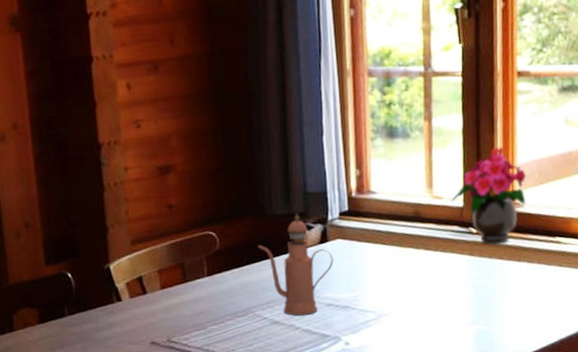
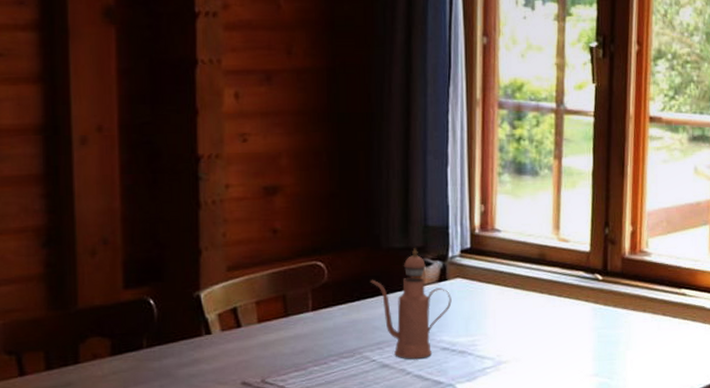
potted flower: present [450,147,526,245] -> none [577,192,654,293]

